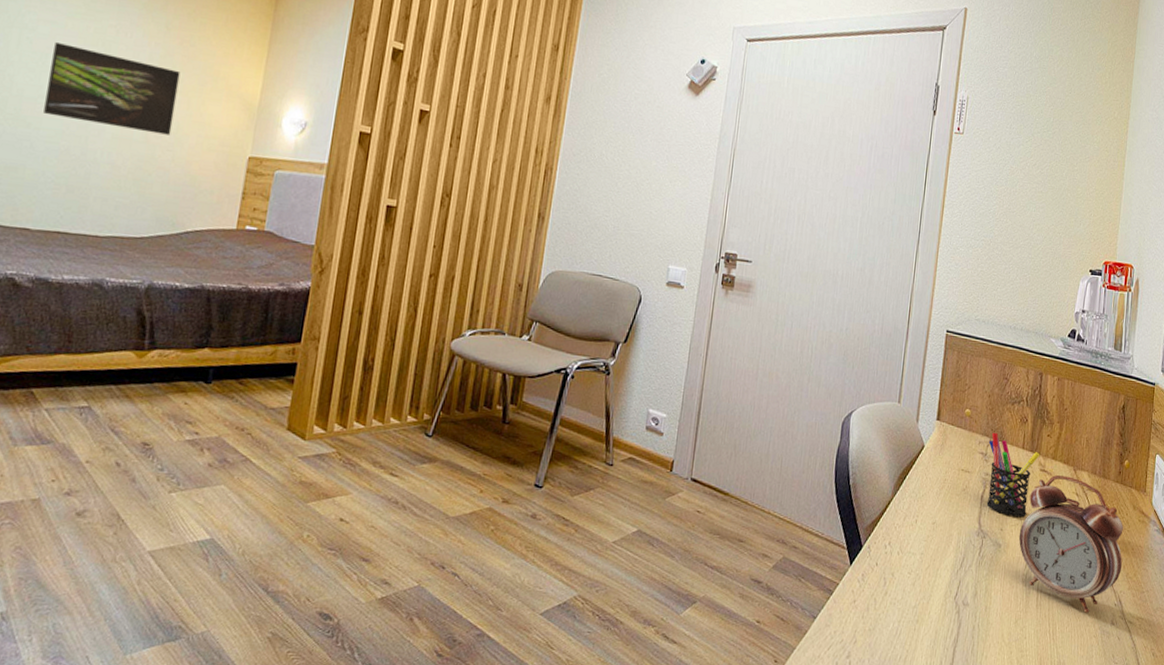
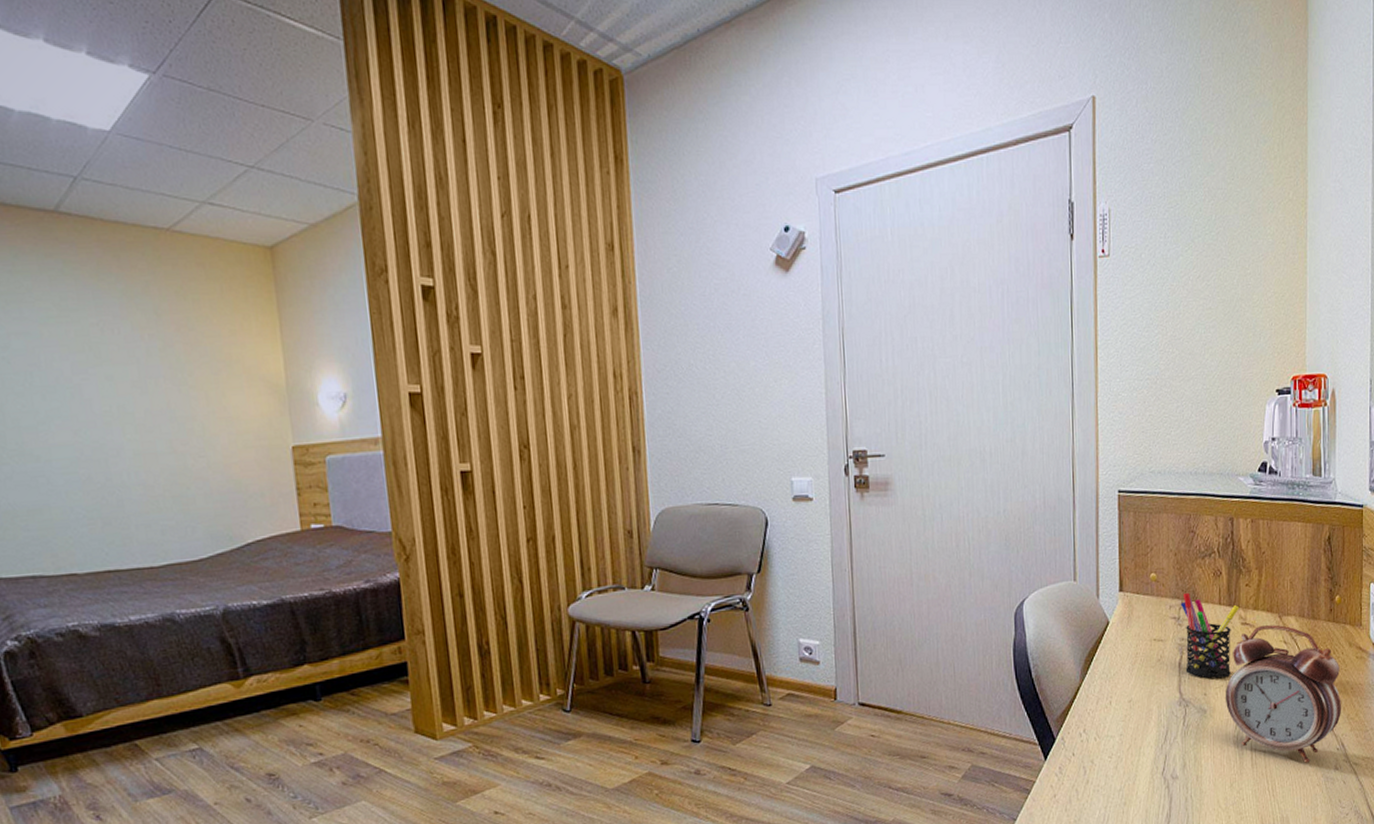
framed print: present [44,43,181,135] -> none [36,356,198,443]

